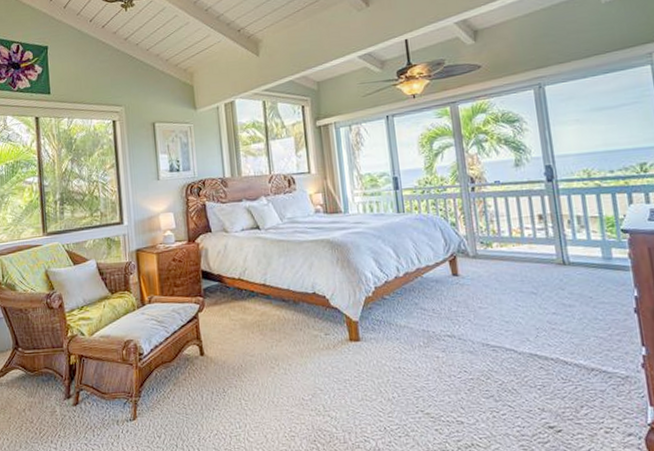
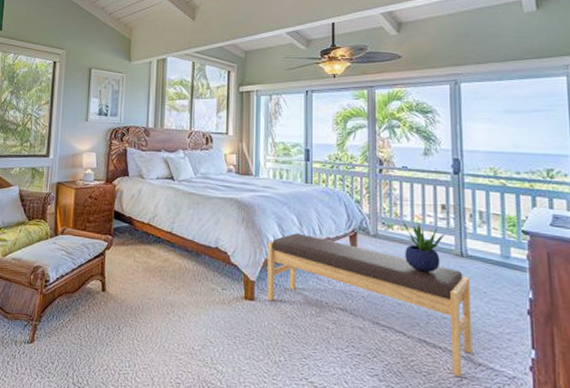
bench: none [366,265,584,385] -> present [267,233,473,377]
potted plant: none [501,236,545,286] -> present [403,221,445,272]

